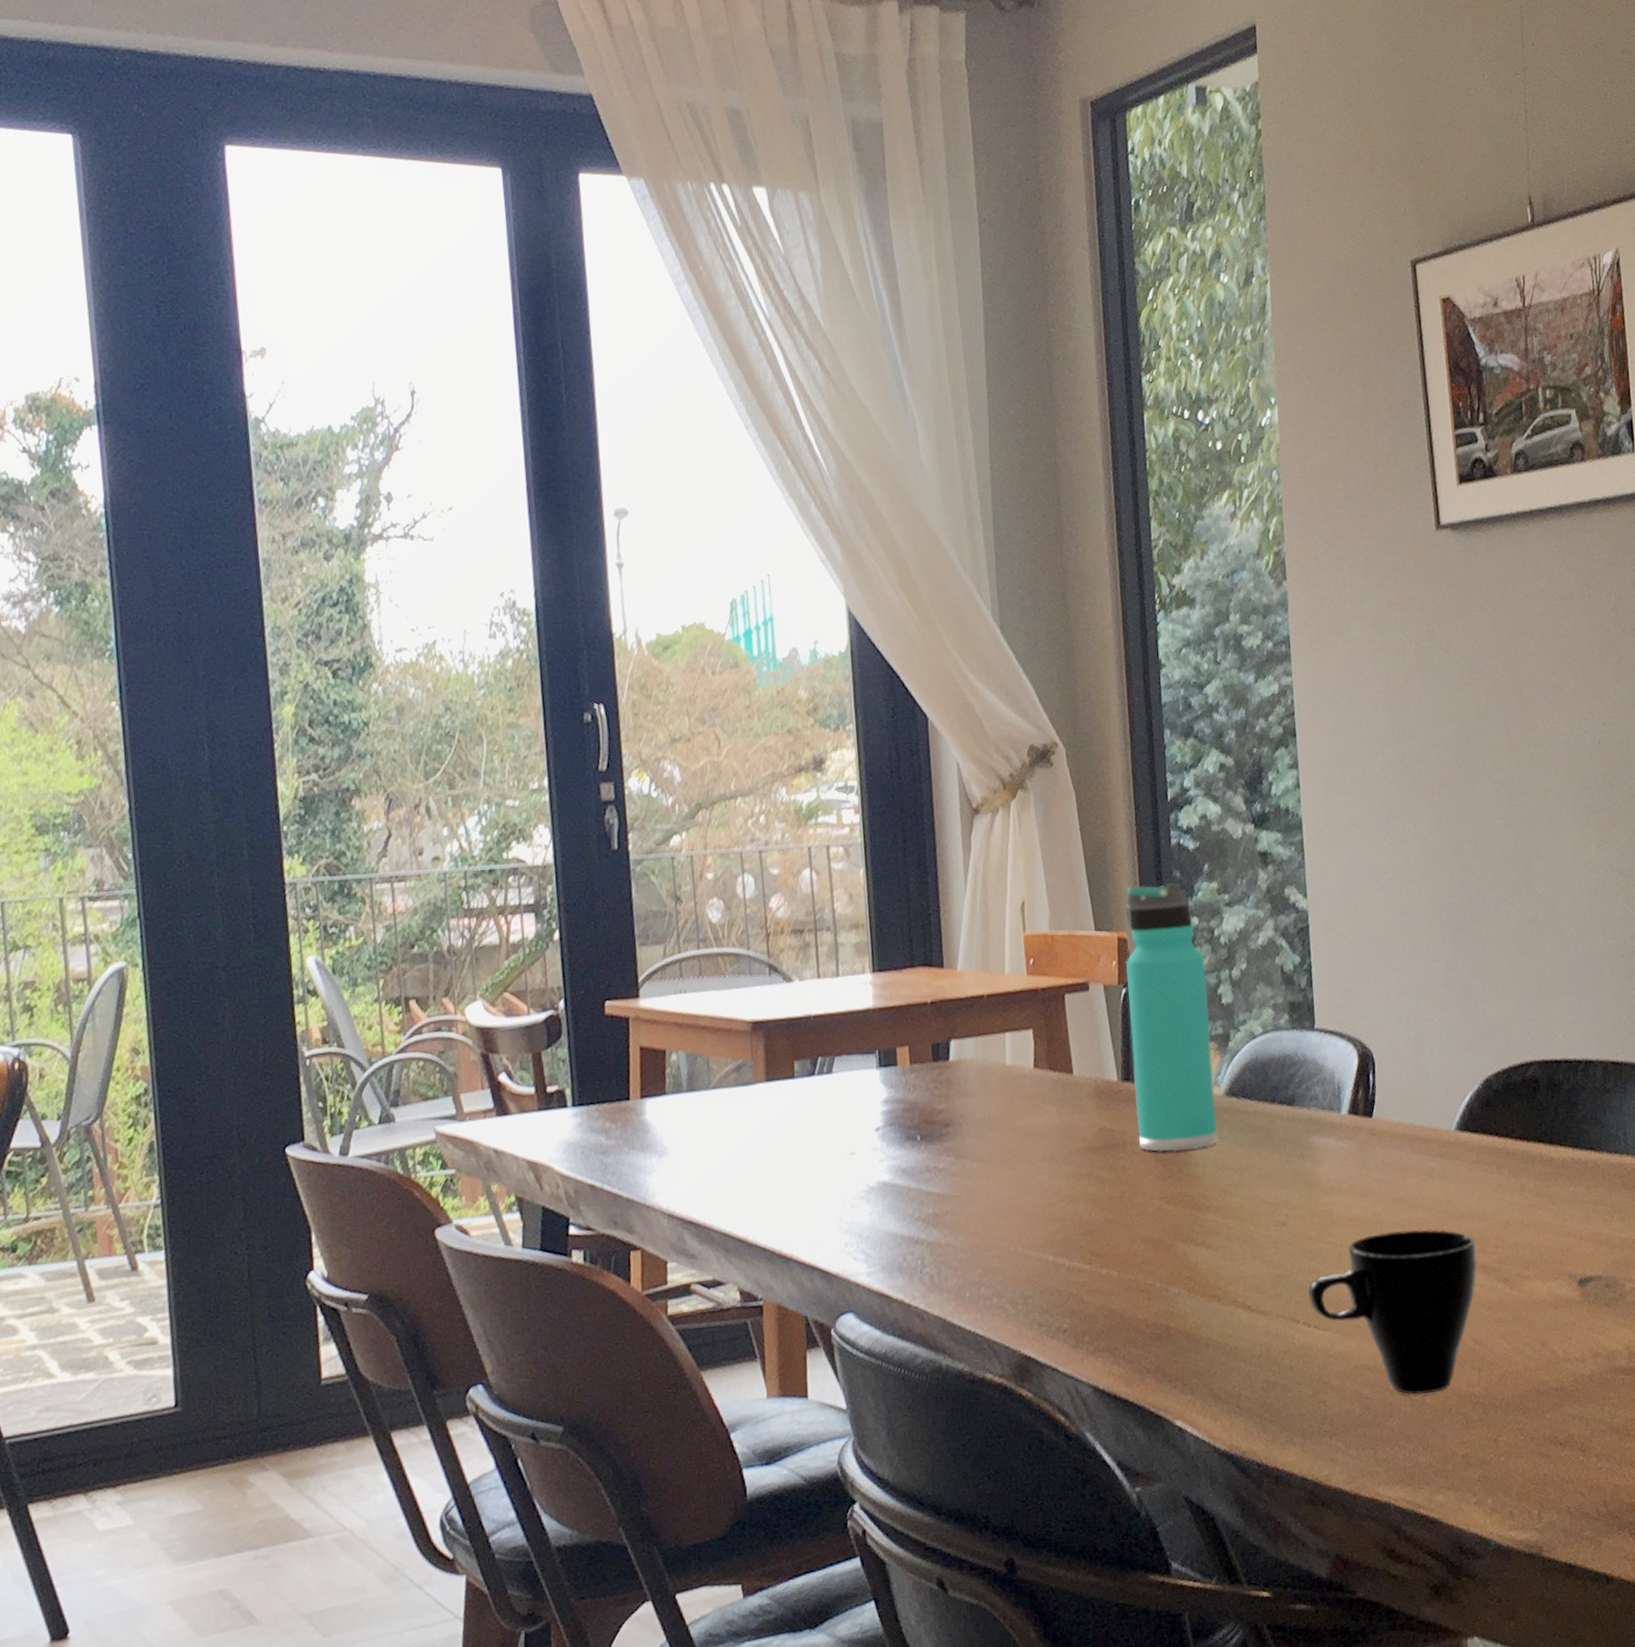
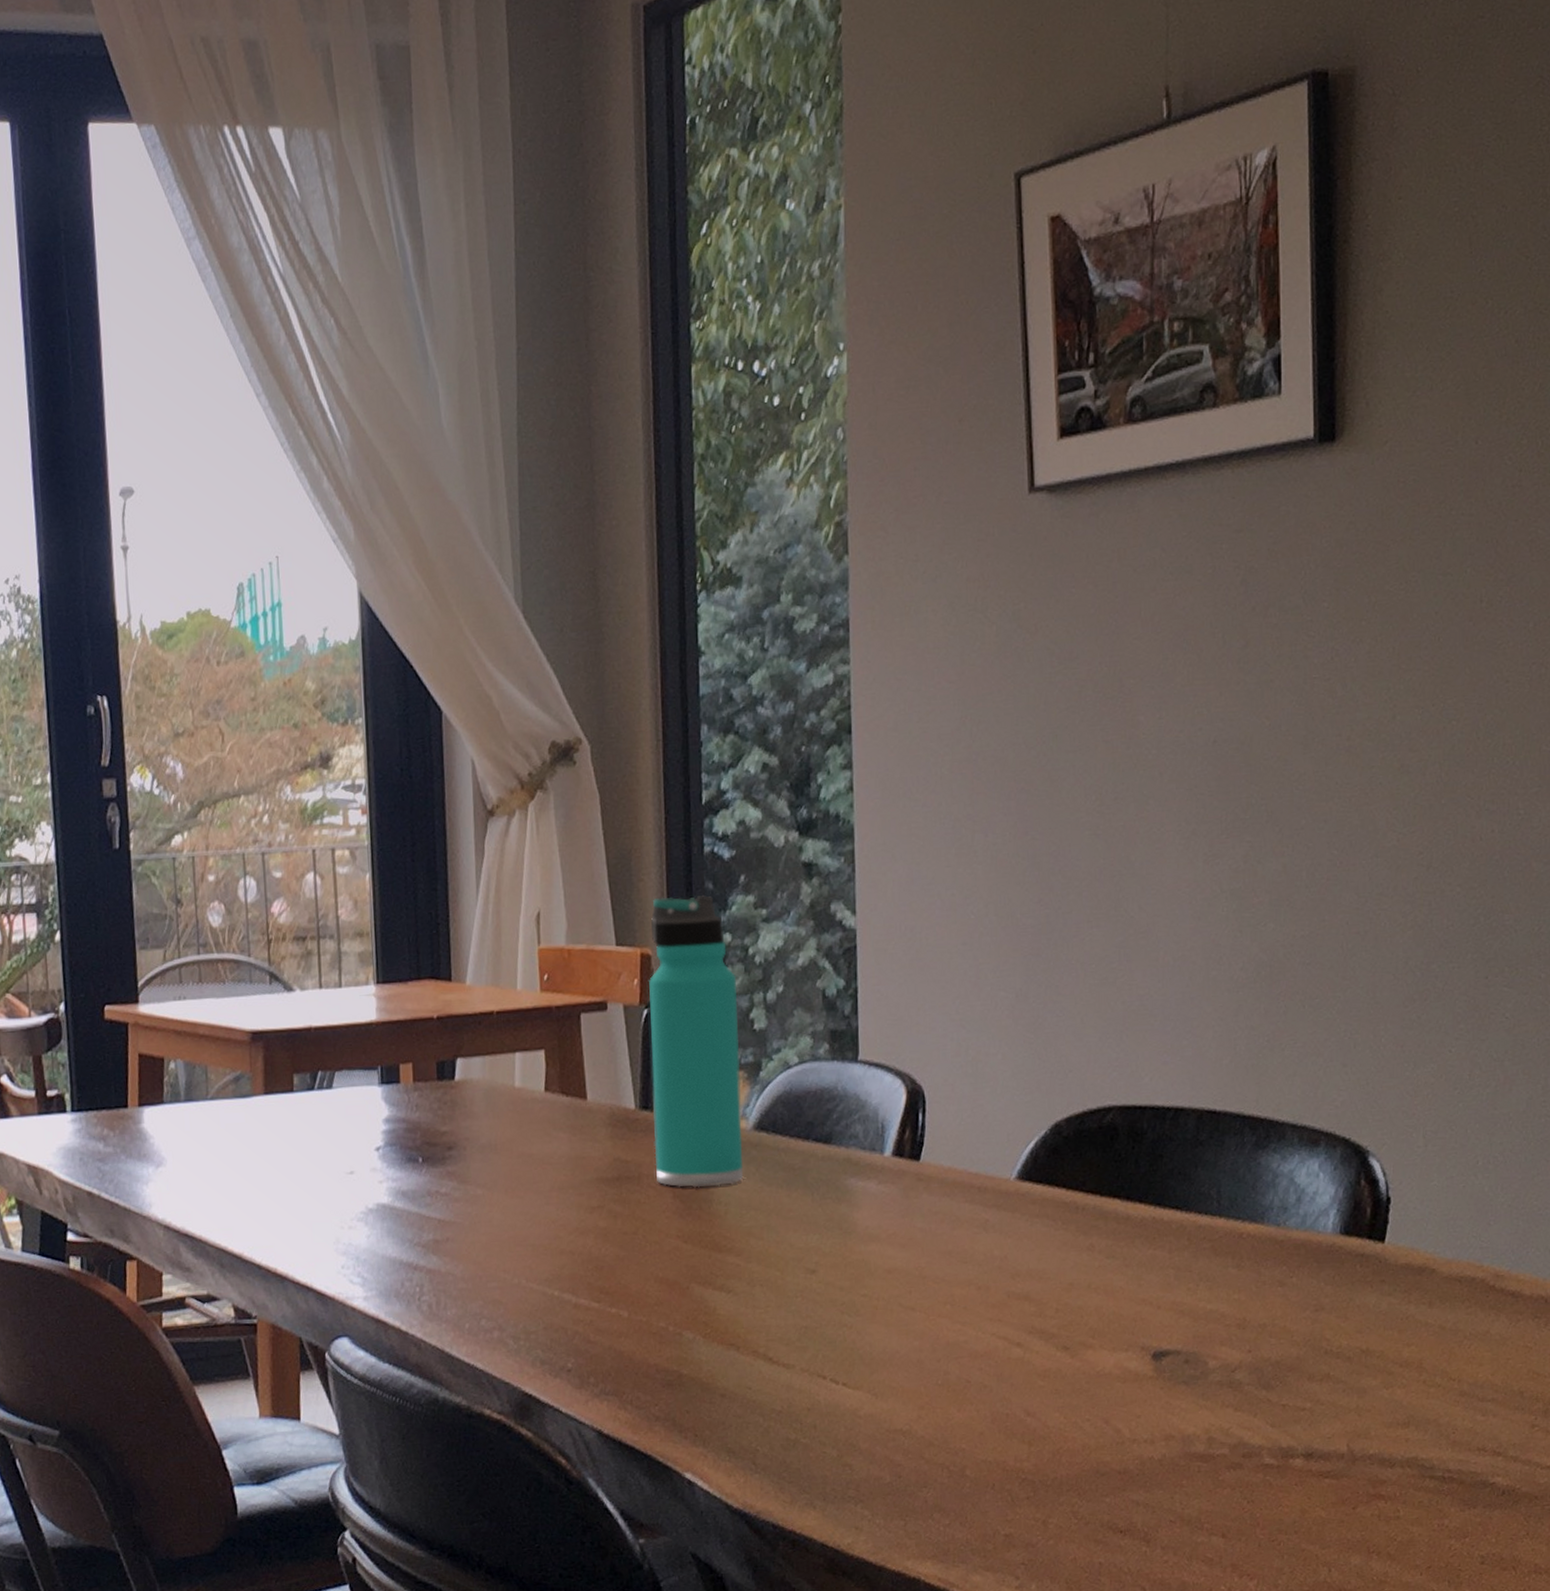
cup: present [1308,1230,1478,1395] -> none [838,1286,1034,1466]

